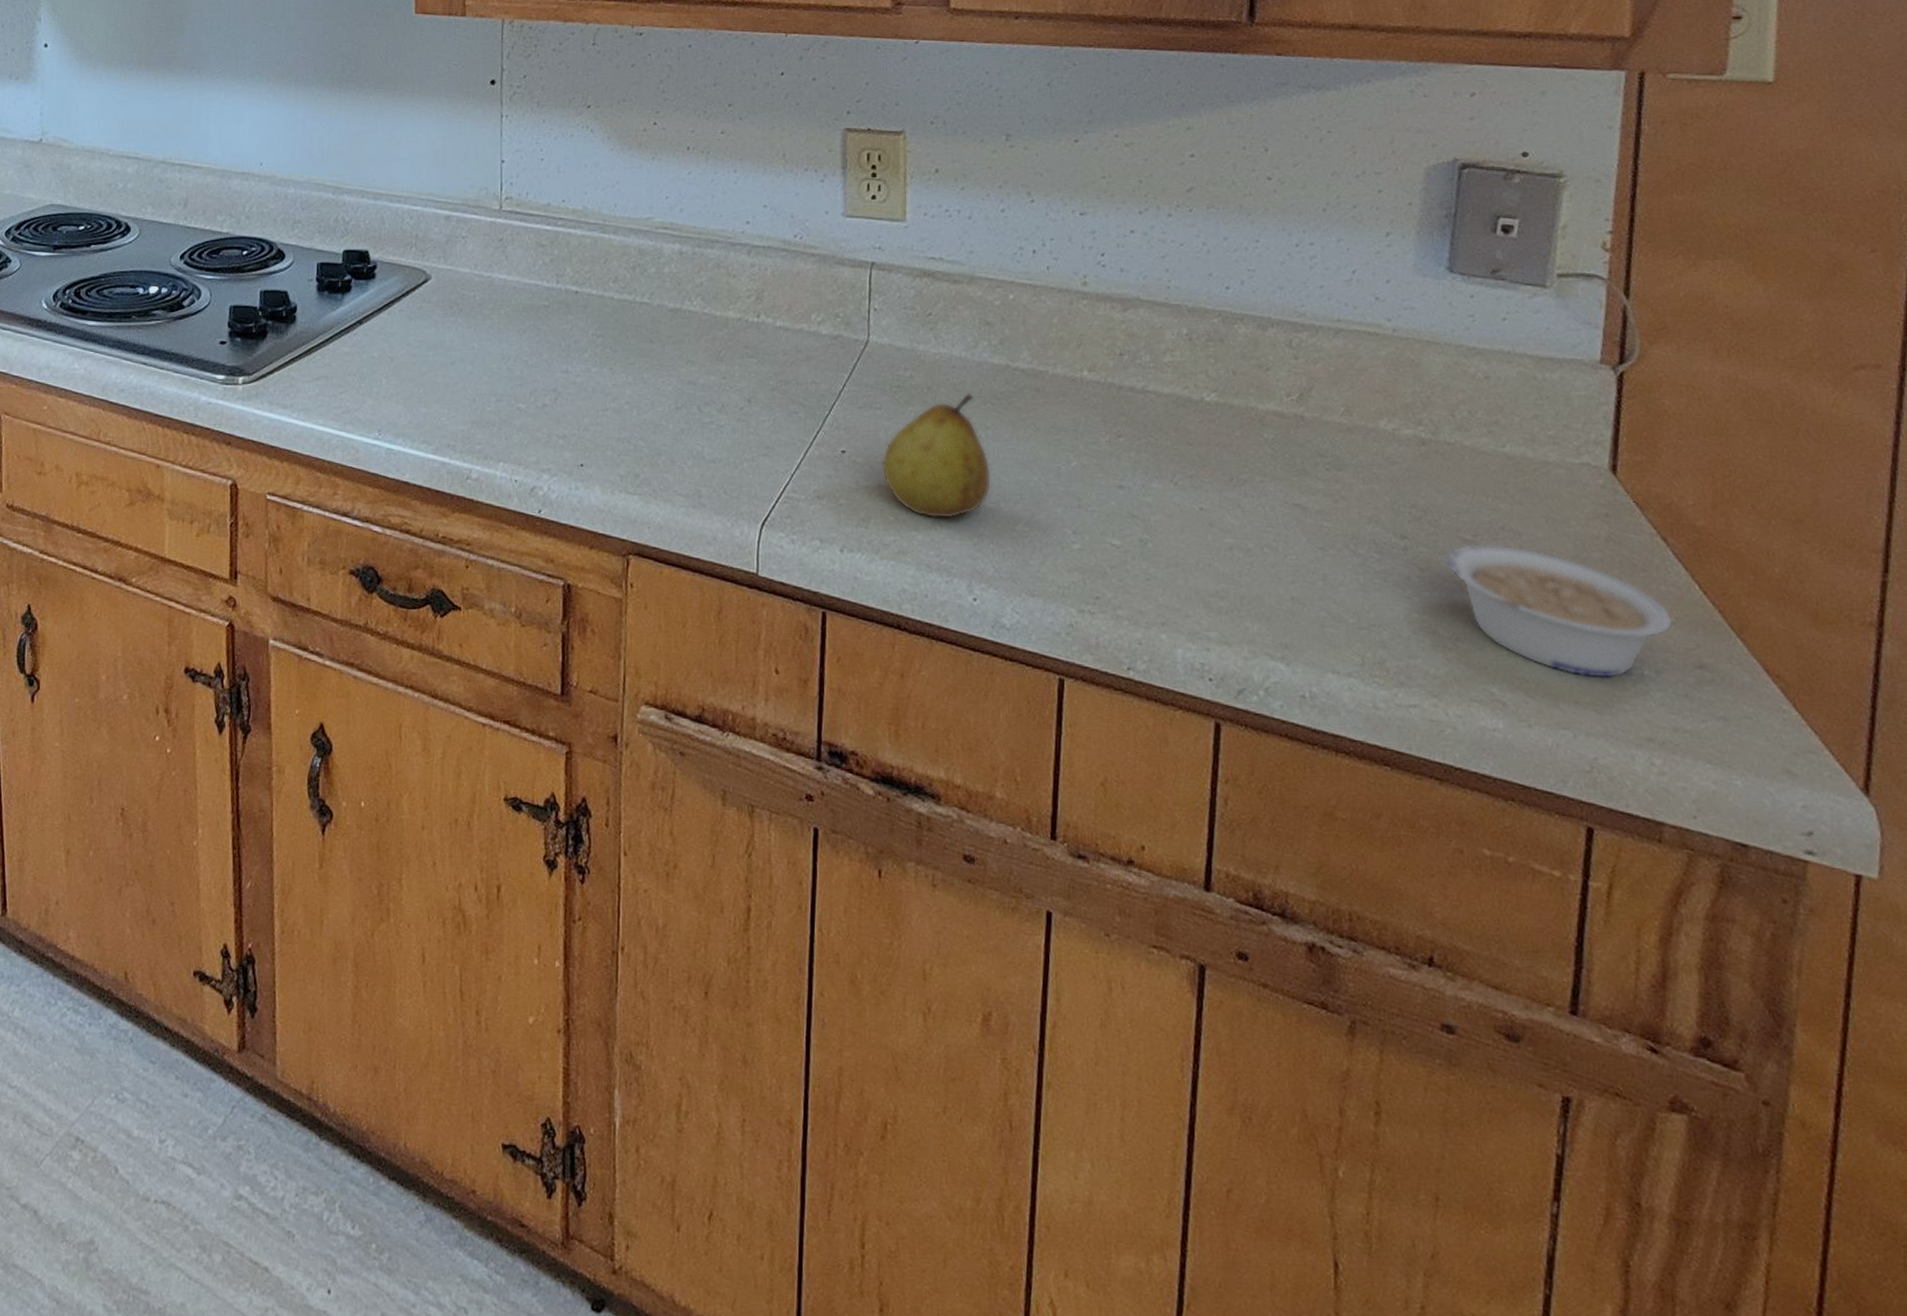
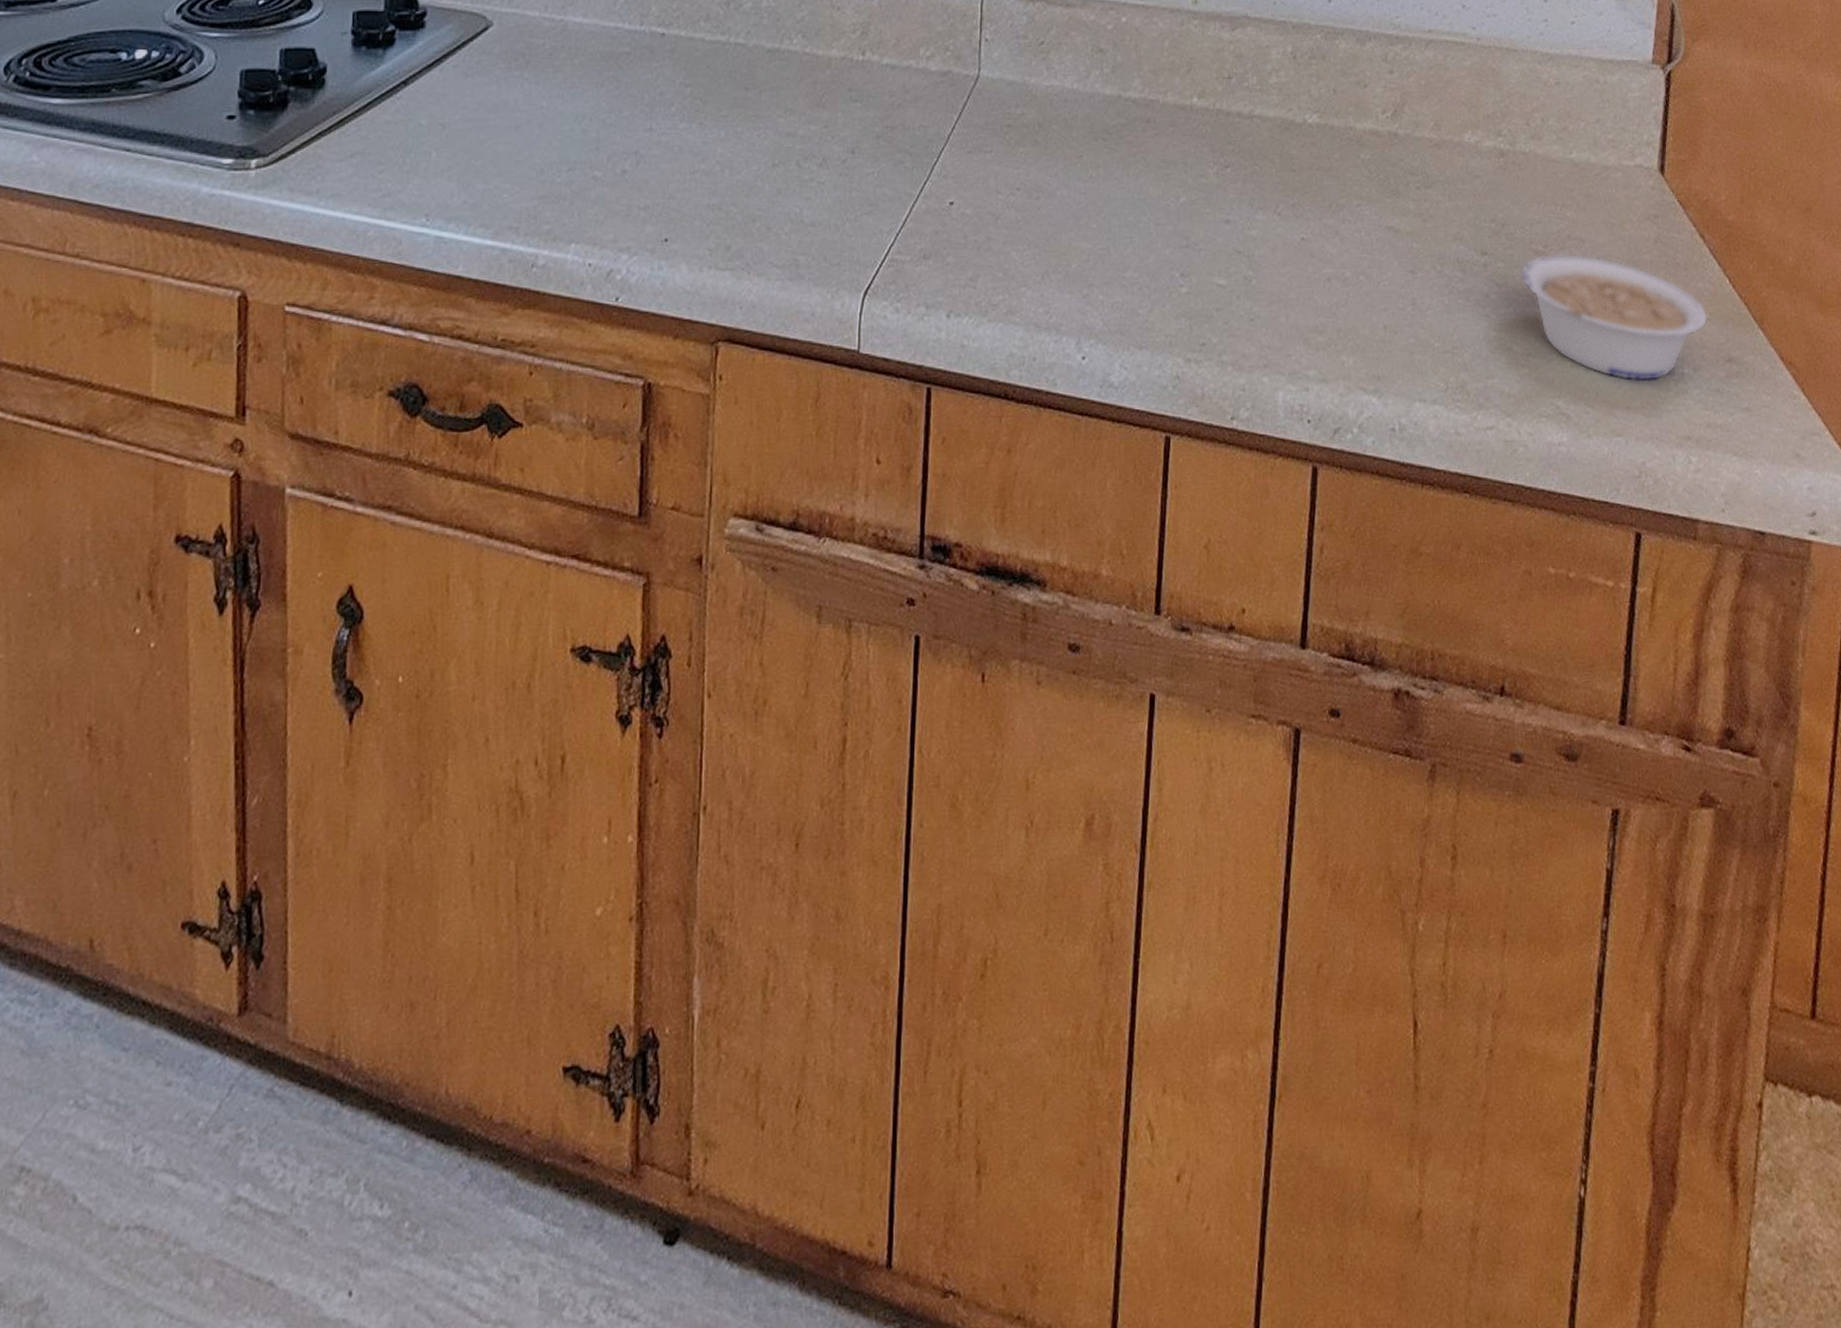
fruit: present [881,392,992,519] -> none [991,128,1102,272]

